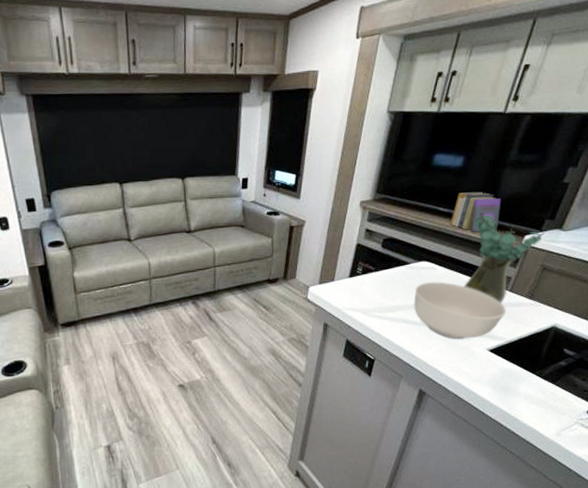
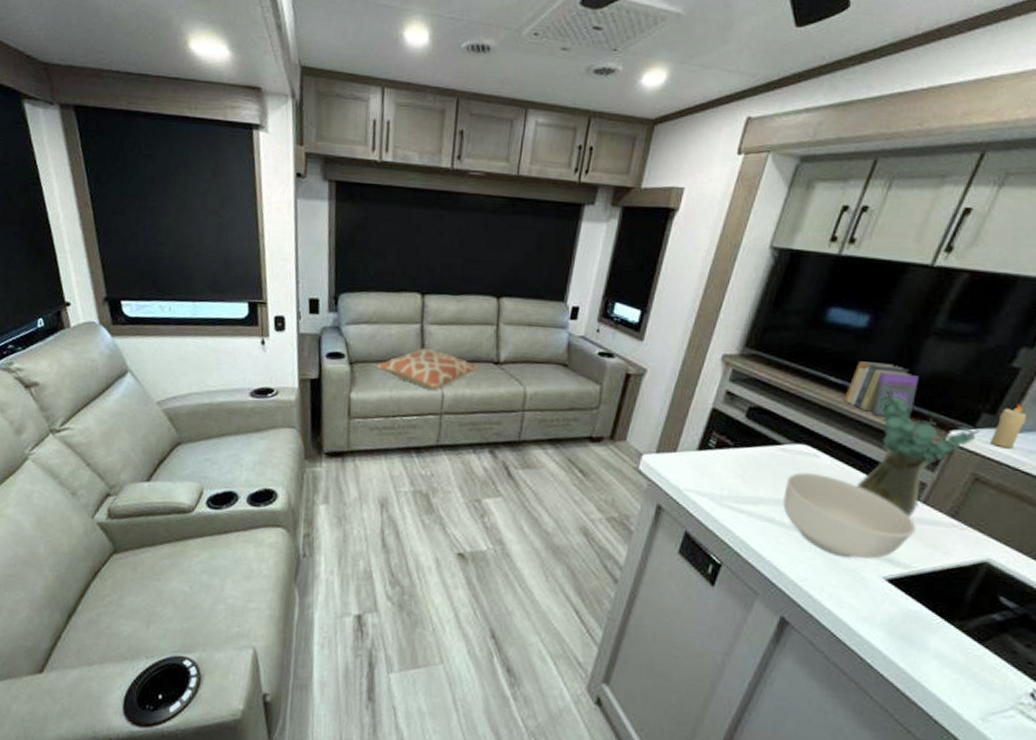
pillow: none [90,227,177,261] -> present [375,347,481,390]
candle: none [552,209,575,243] -> present [991,403,1027,449]

